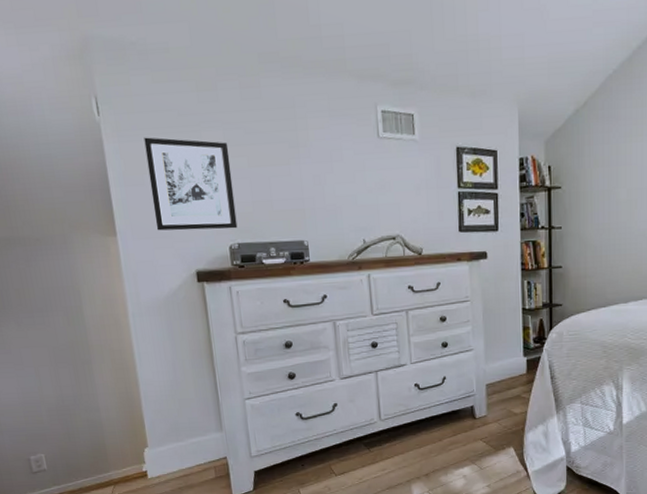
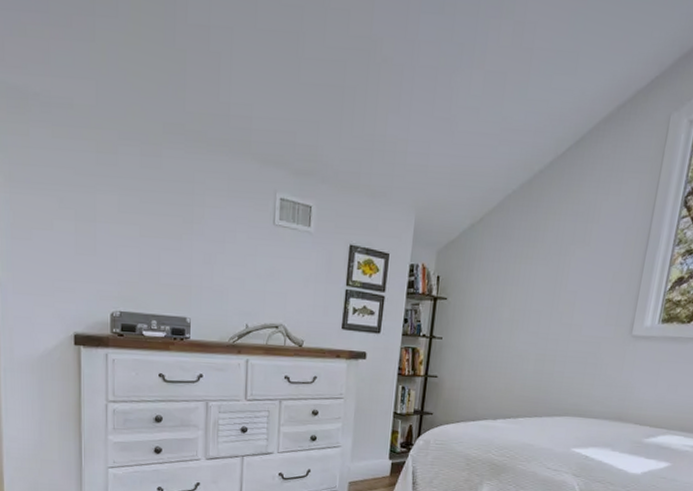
wall art: present [144,137,238,231] -> none [36,191,122,297]

